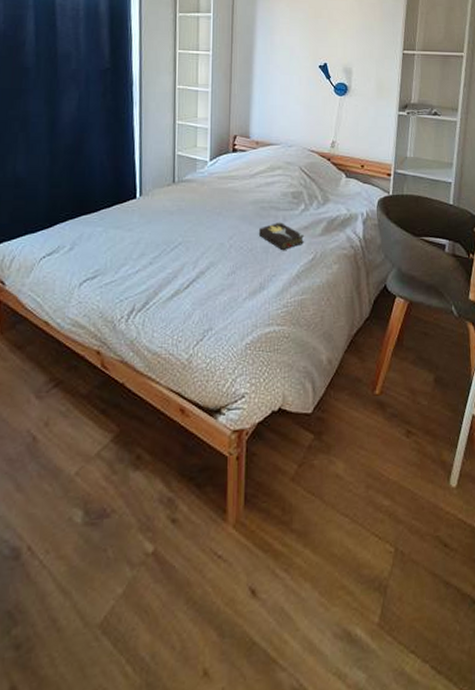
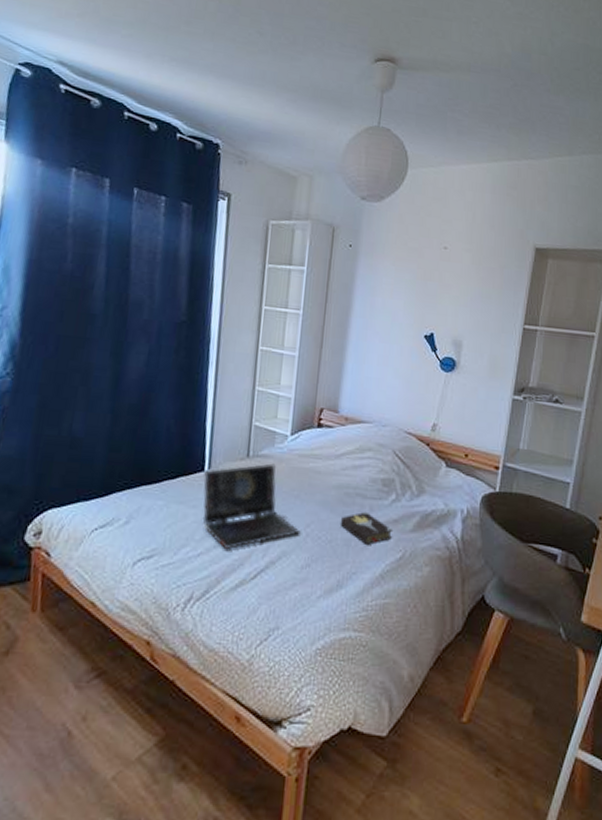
laptop computer: none [136,187,225,264] -> present [202,463,301,549]

